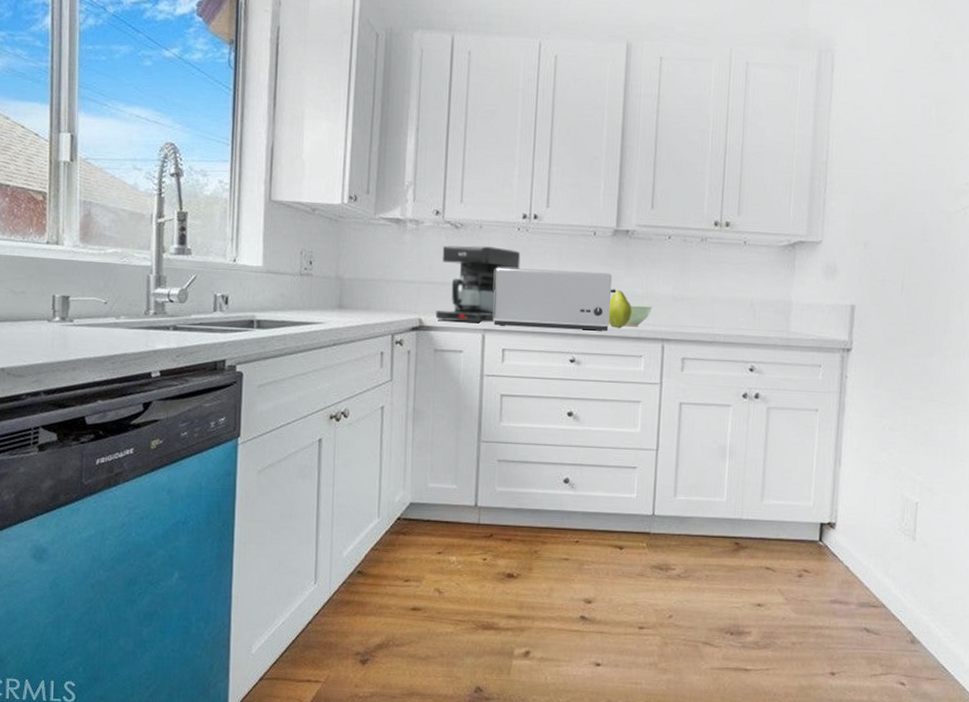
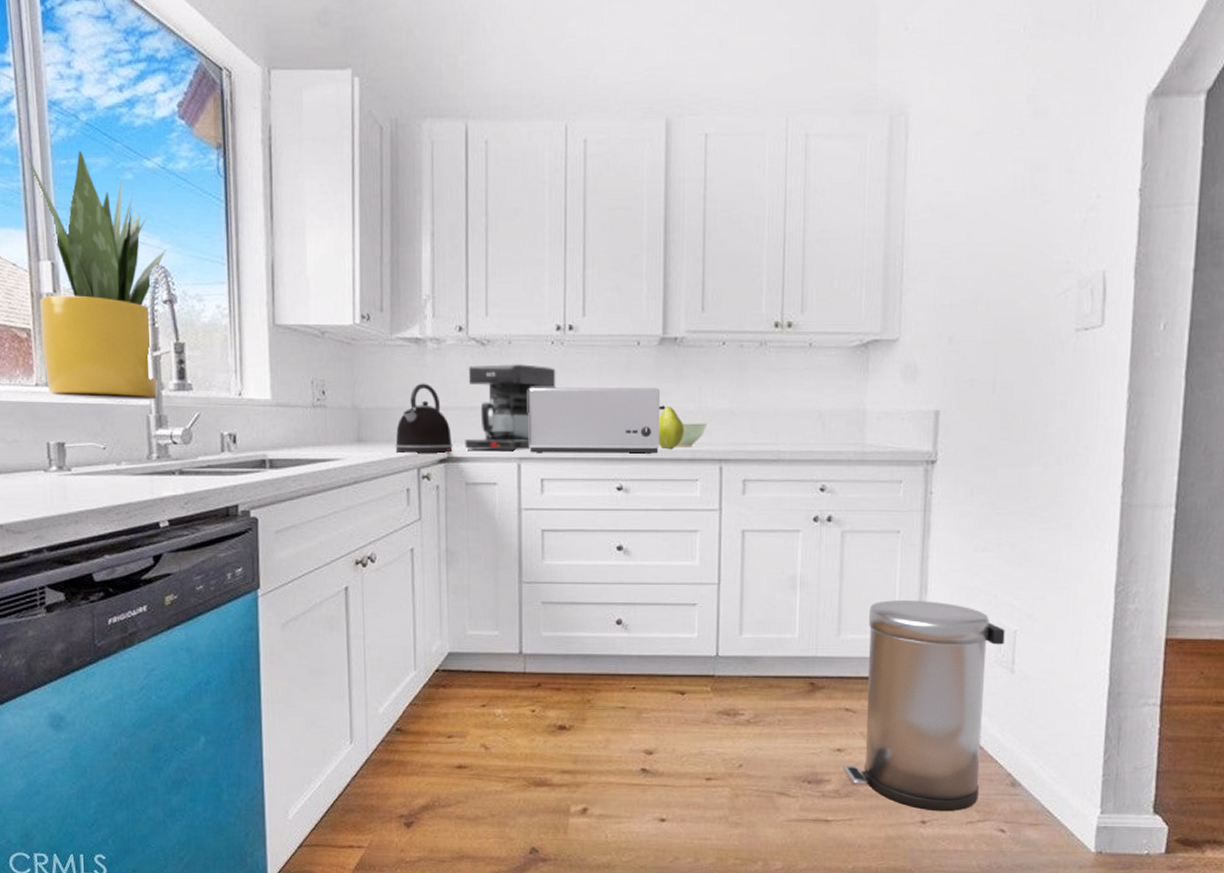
planter: none [56,38,177,262] -> present [27,151,167,401]
kettle: none [372,259,425,323] -> present [395,383,453,454]
pedal bin: none [762,471,908,664] -> present [843,600,1005,811]

